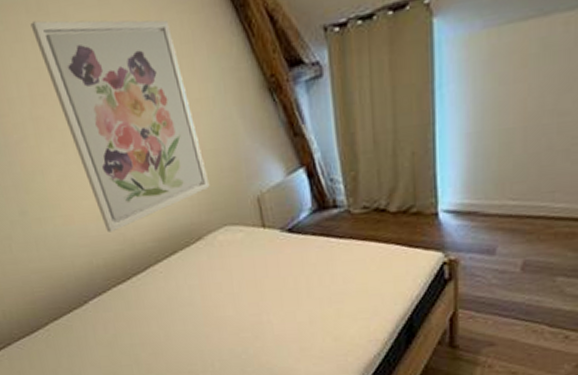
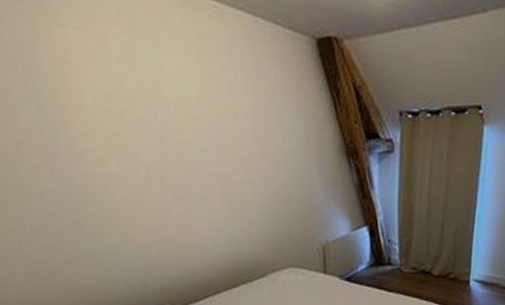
wall art: present [30,19,210,232] -> none [119,37,281,258]

